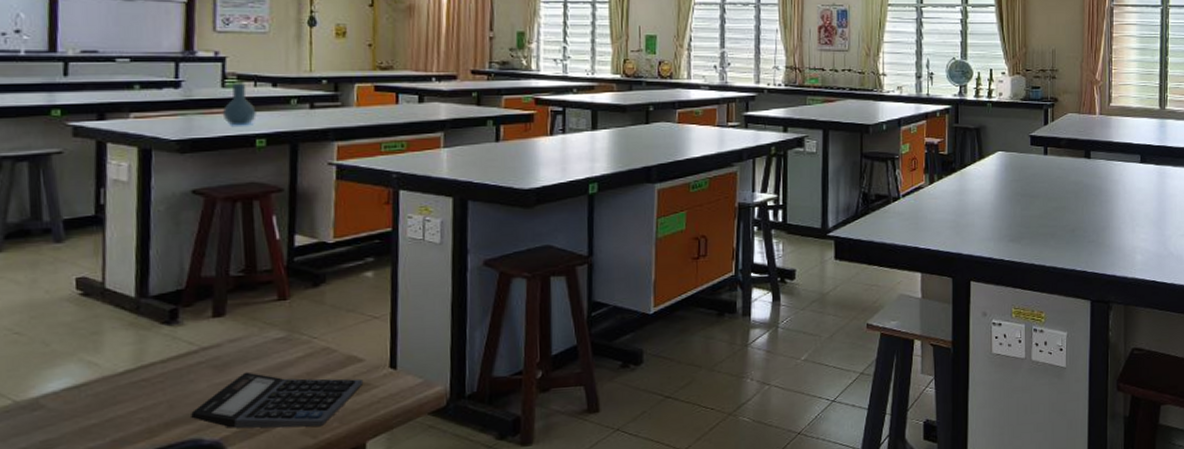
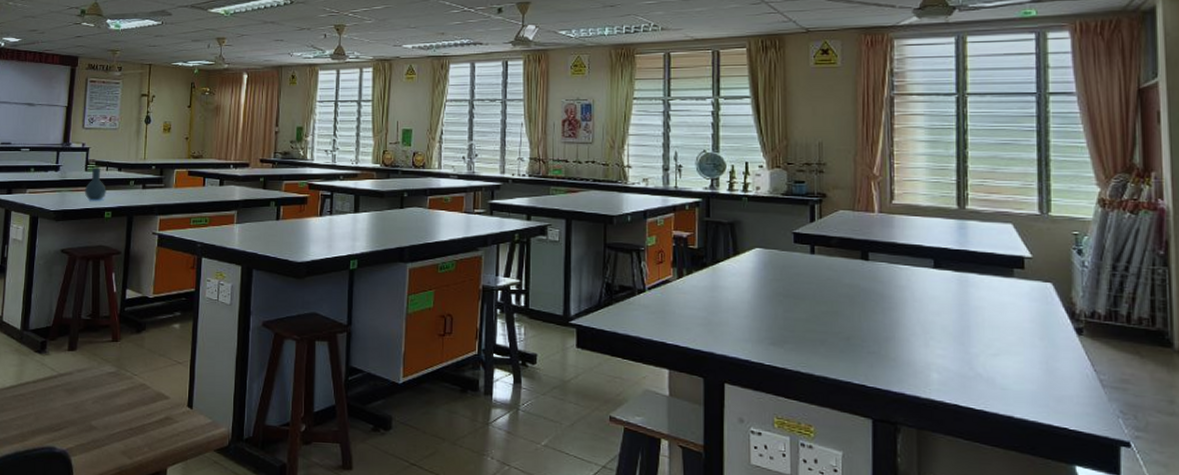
calculator: present [191,372,364,429] -> none [49,397,168,450]

